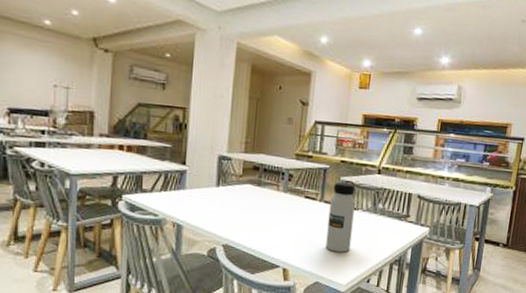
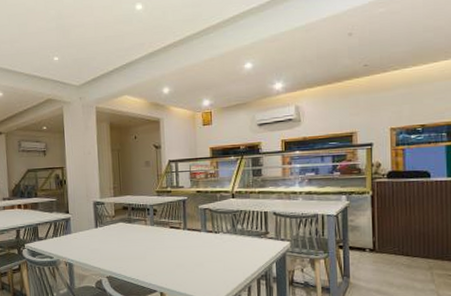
water bottle: present [325,182,356,253] -> none [192,209,217,273]

